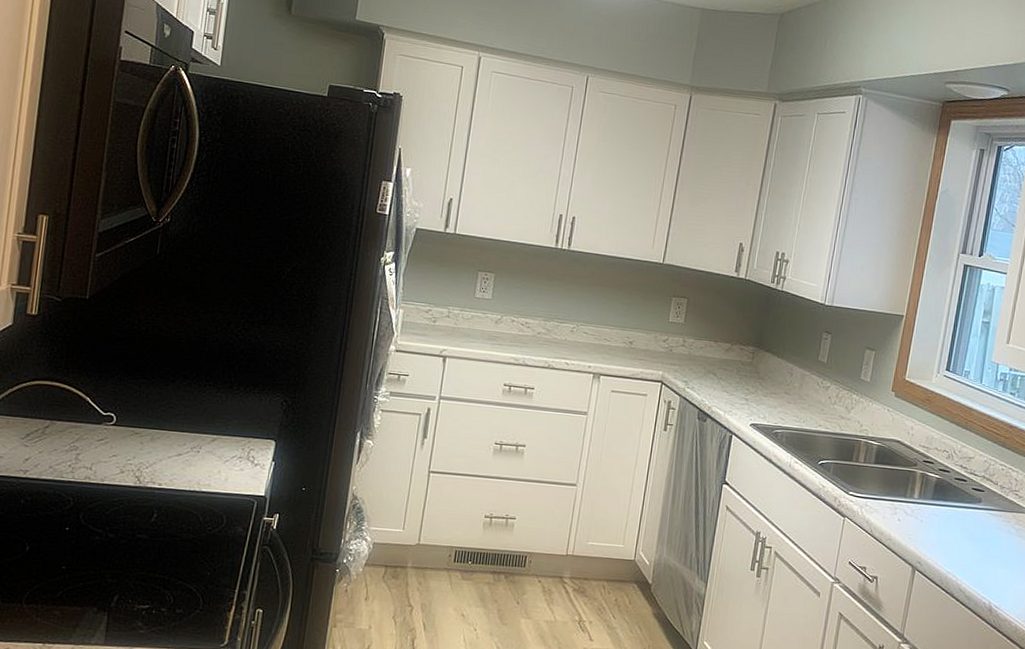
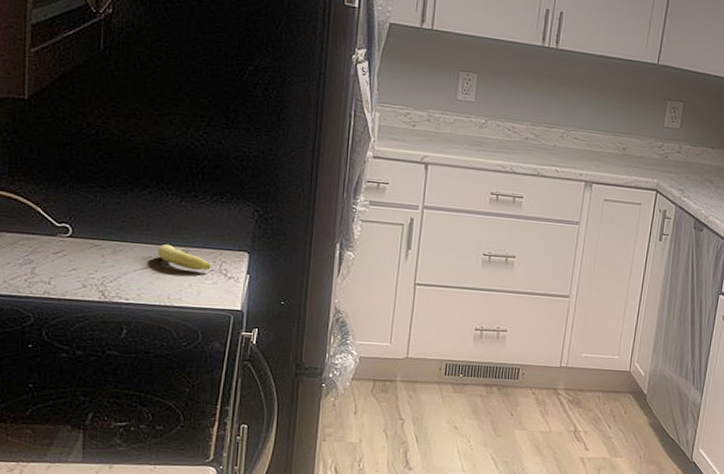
fruit: none [192,432,240,457] -> present [158,244,211,270]

